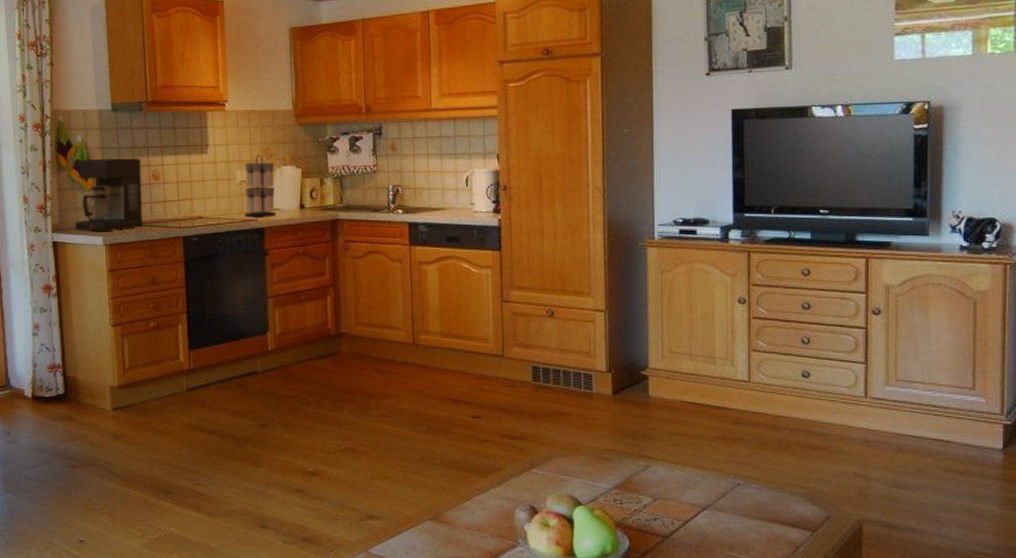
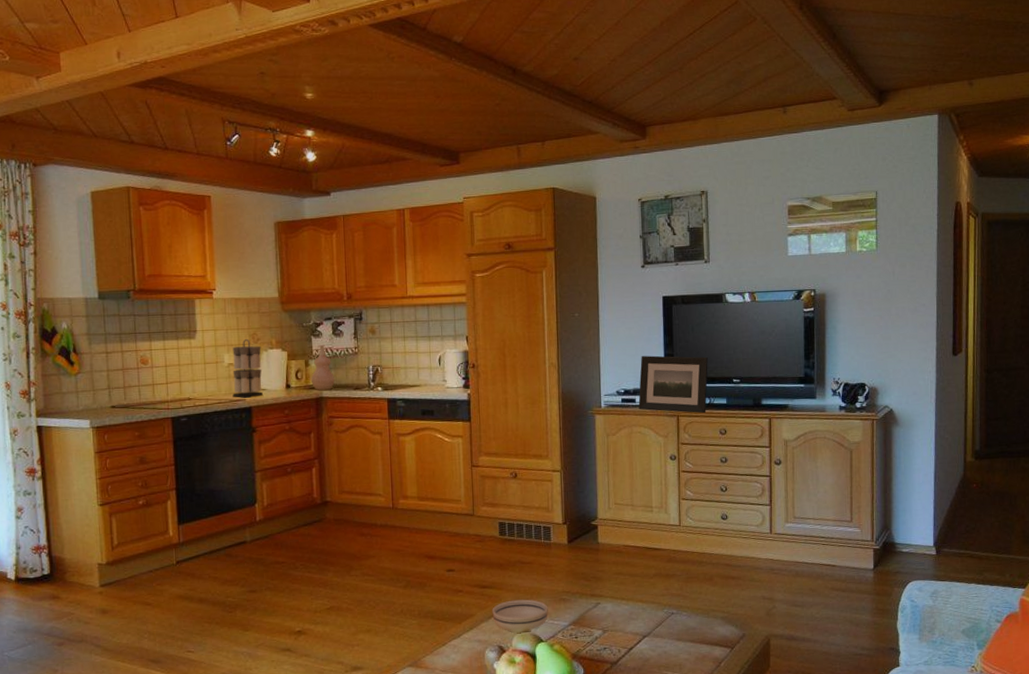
coffee maker: present [75,157,144,232] -> none [60,343,132,416]
soap bottle: none [326,162,352,212] -> present [310,345,335,391]
bowl: none [523,455,588,494] -> present [492,599,548,634]
picture frame: none [700,179,788,250] -> present [638,355,708,414]

